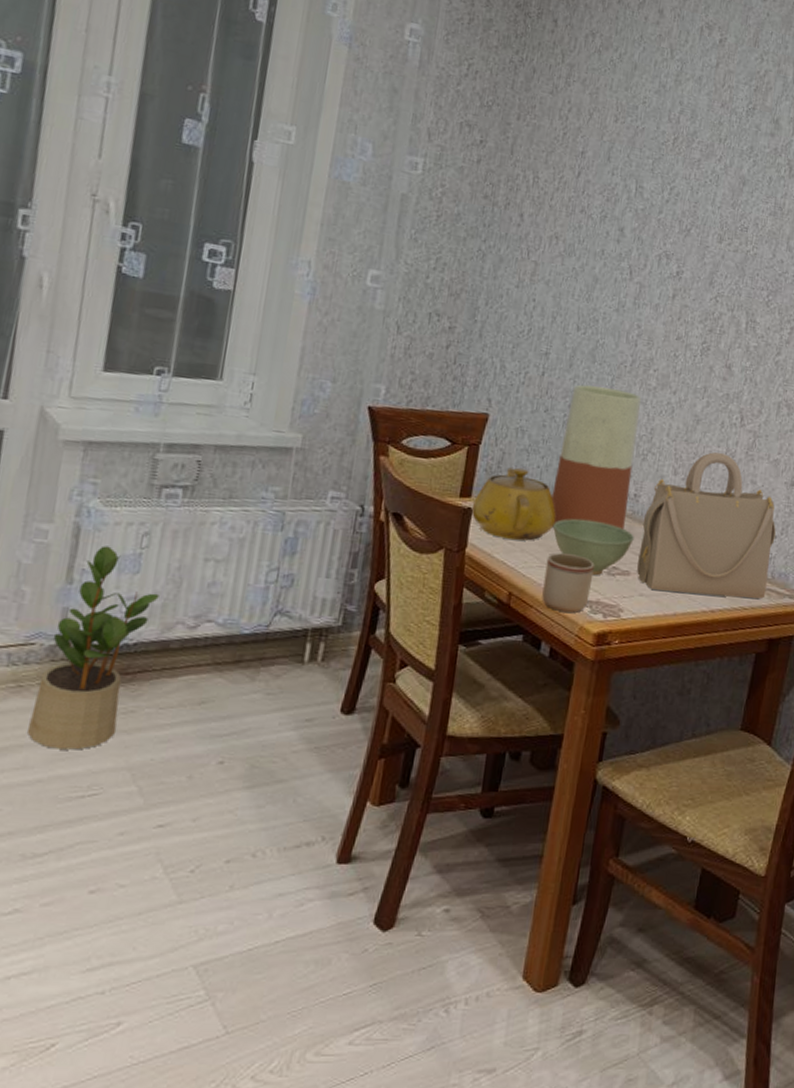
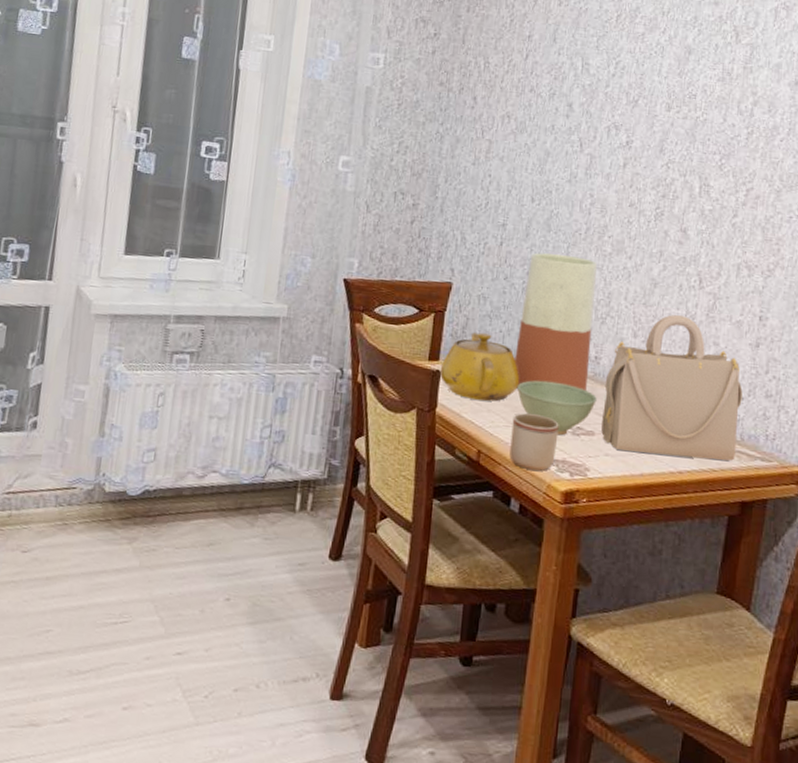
potted plant: present [27,545,159,750] -> none [72,404,173,582]

